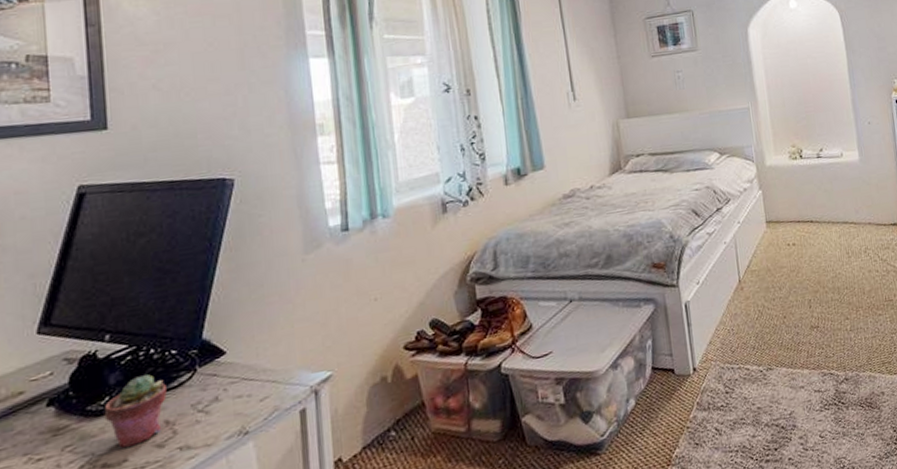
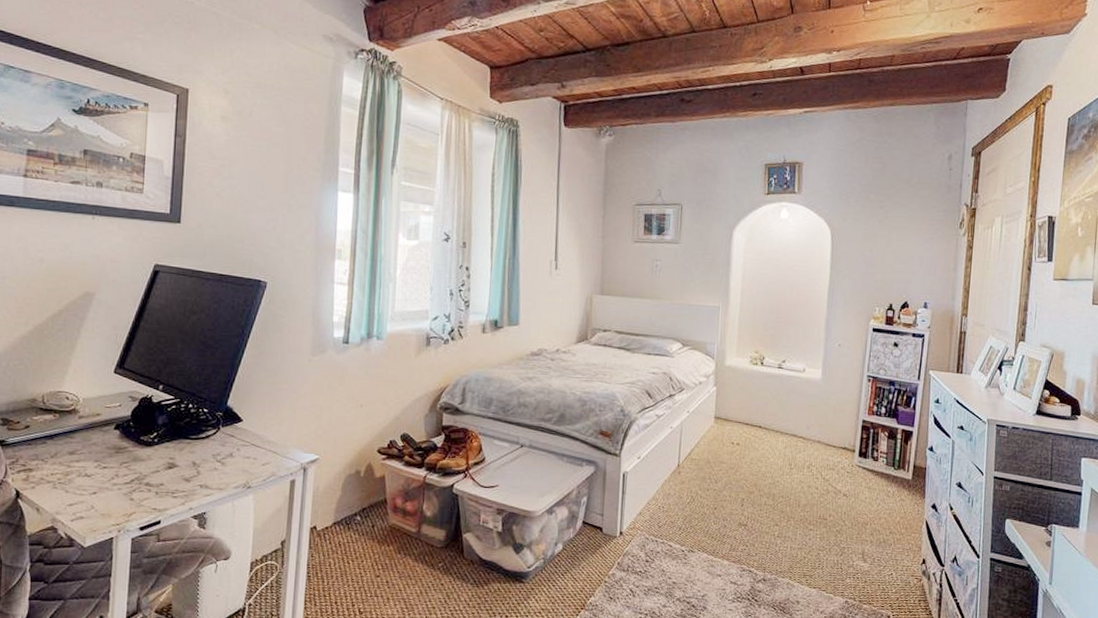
potted succulent: present [104,374,167,448] -> none [151,423,197,475]

